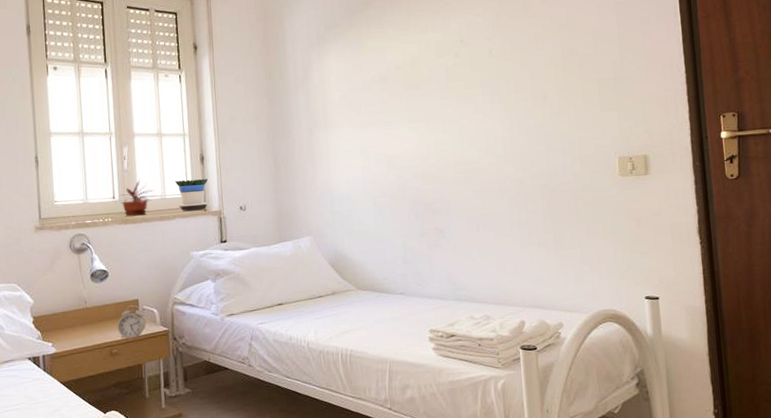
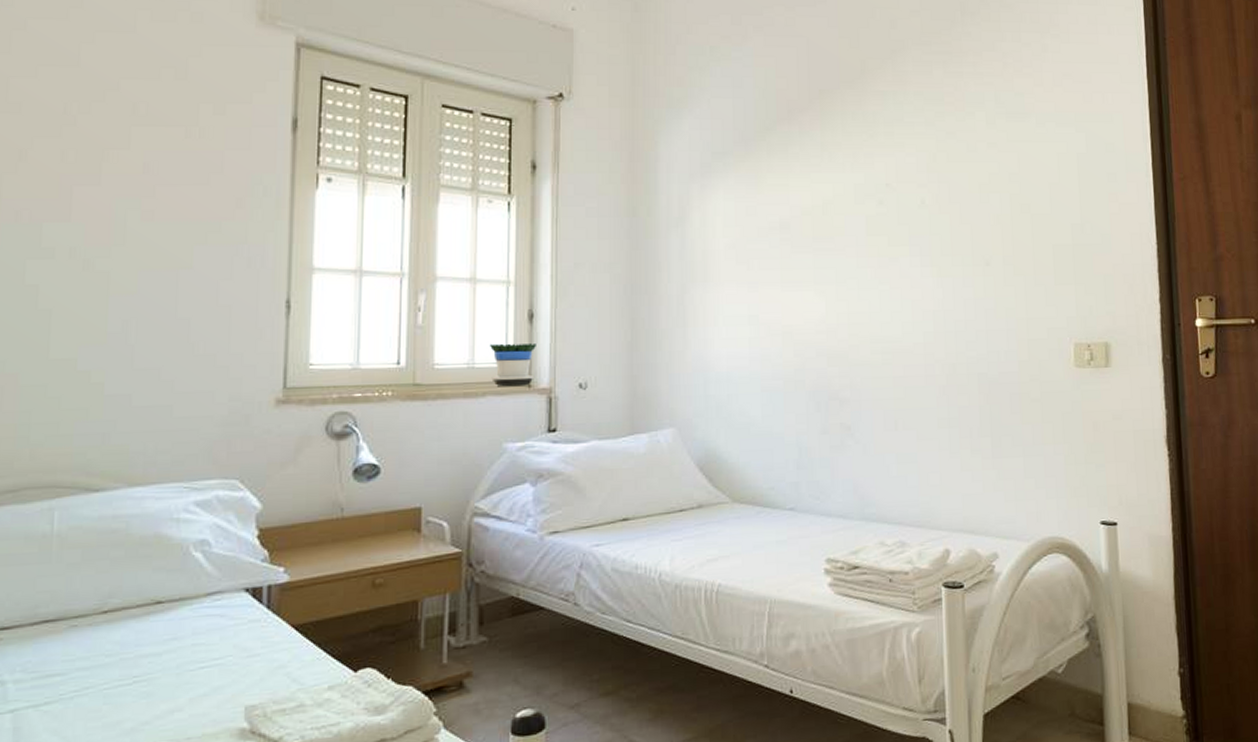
alarm clock: present [117,305,146,339] -> none [386,516,430,564]
potted plant: present [119,179,157,217] -> none [407,339,462,390]

